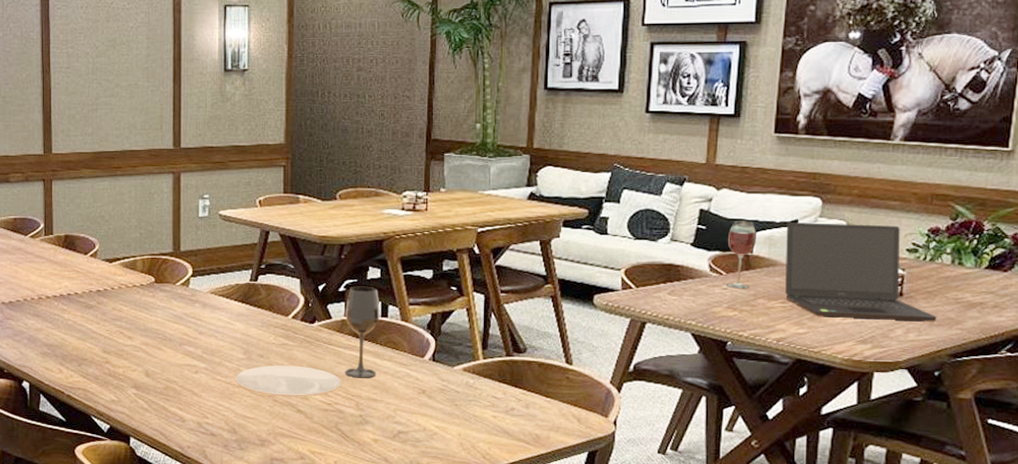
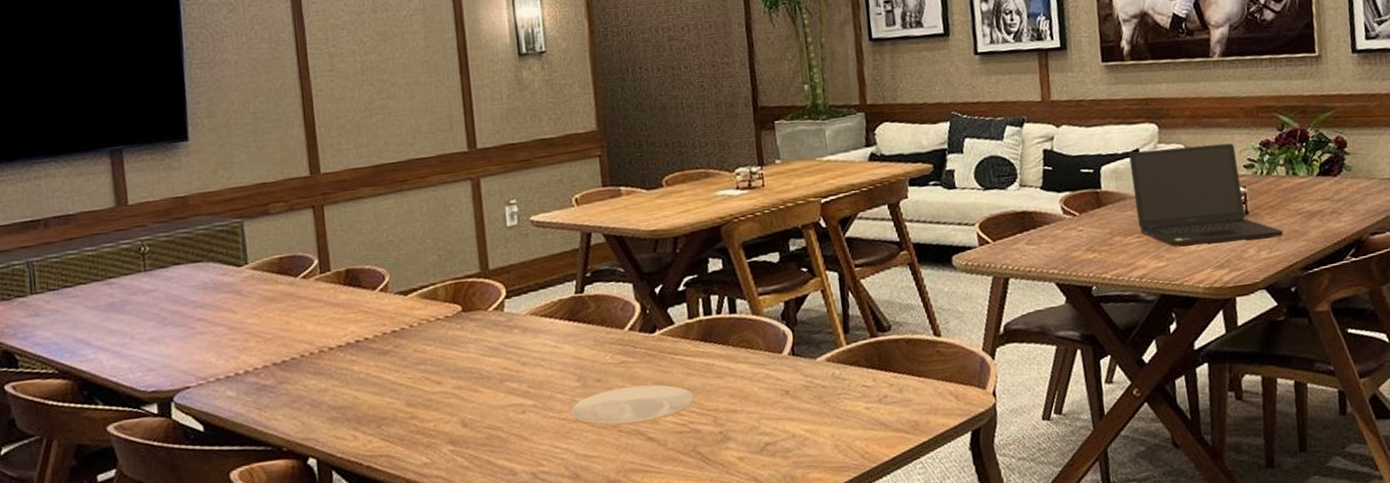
wine glass: present [345,286,380,378] -> none [688,280,732,389]
wineglass: present [726,221,757,289] -> none [1075,156,1105,229]

